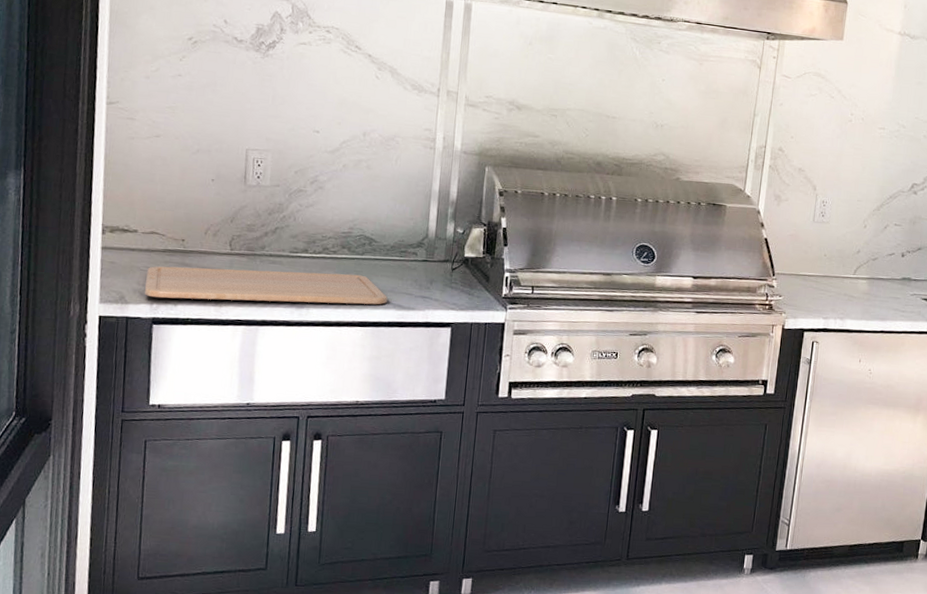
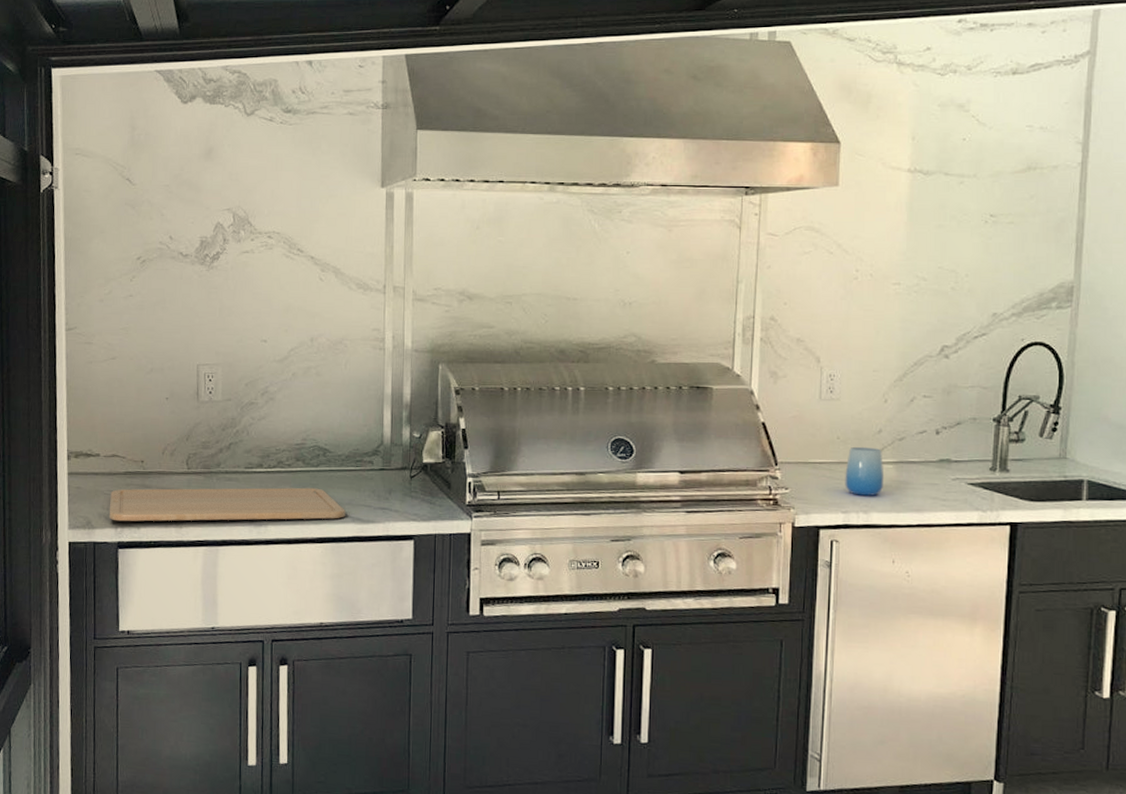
cup: none [827,263,859,306] -> present [845,446,884,496]

